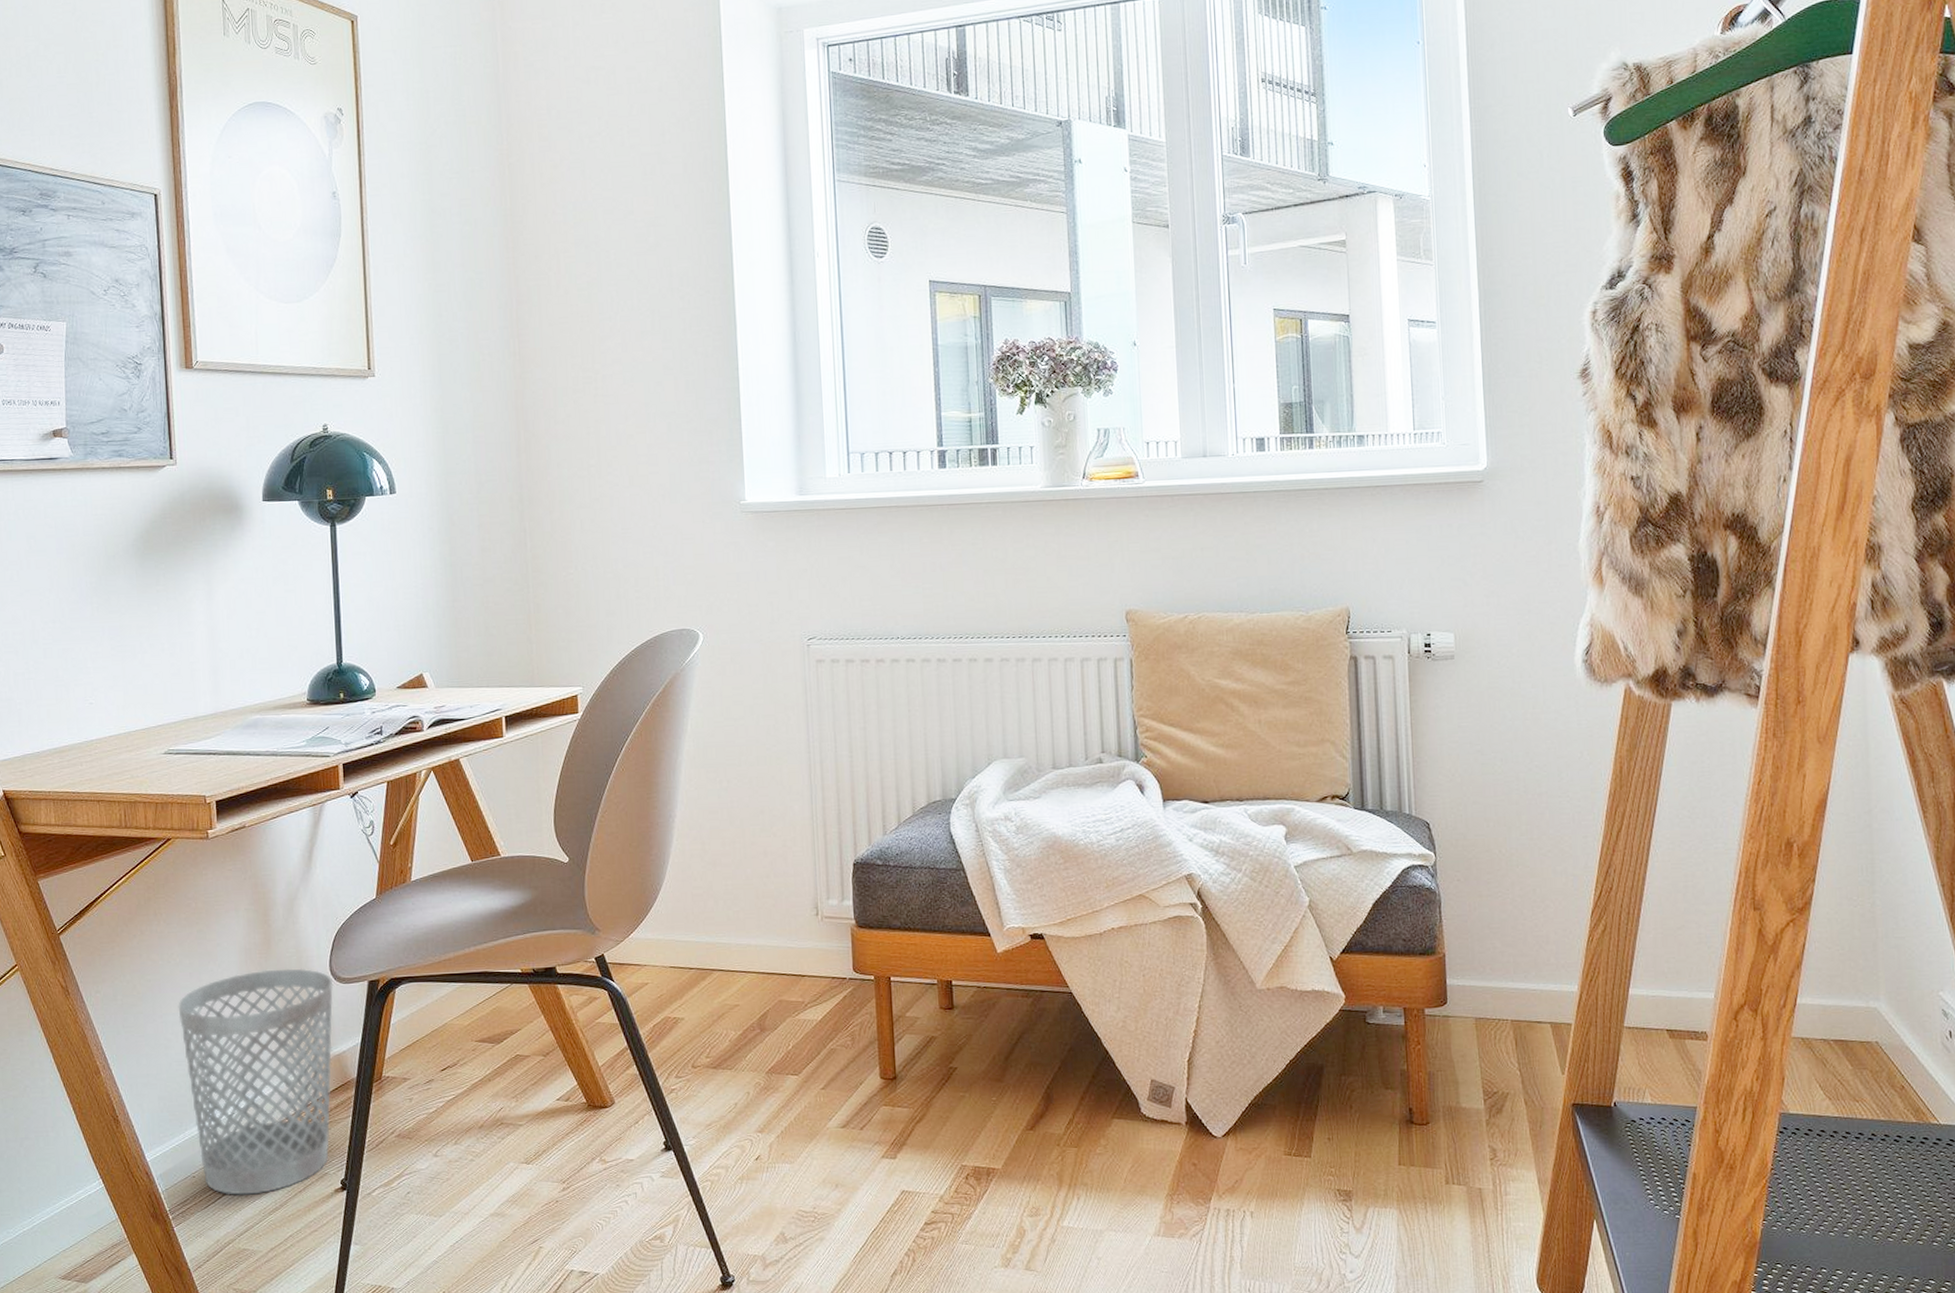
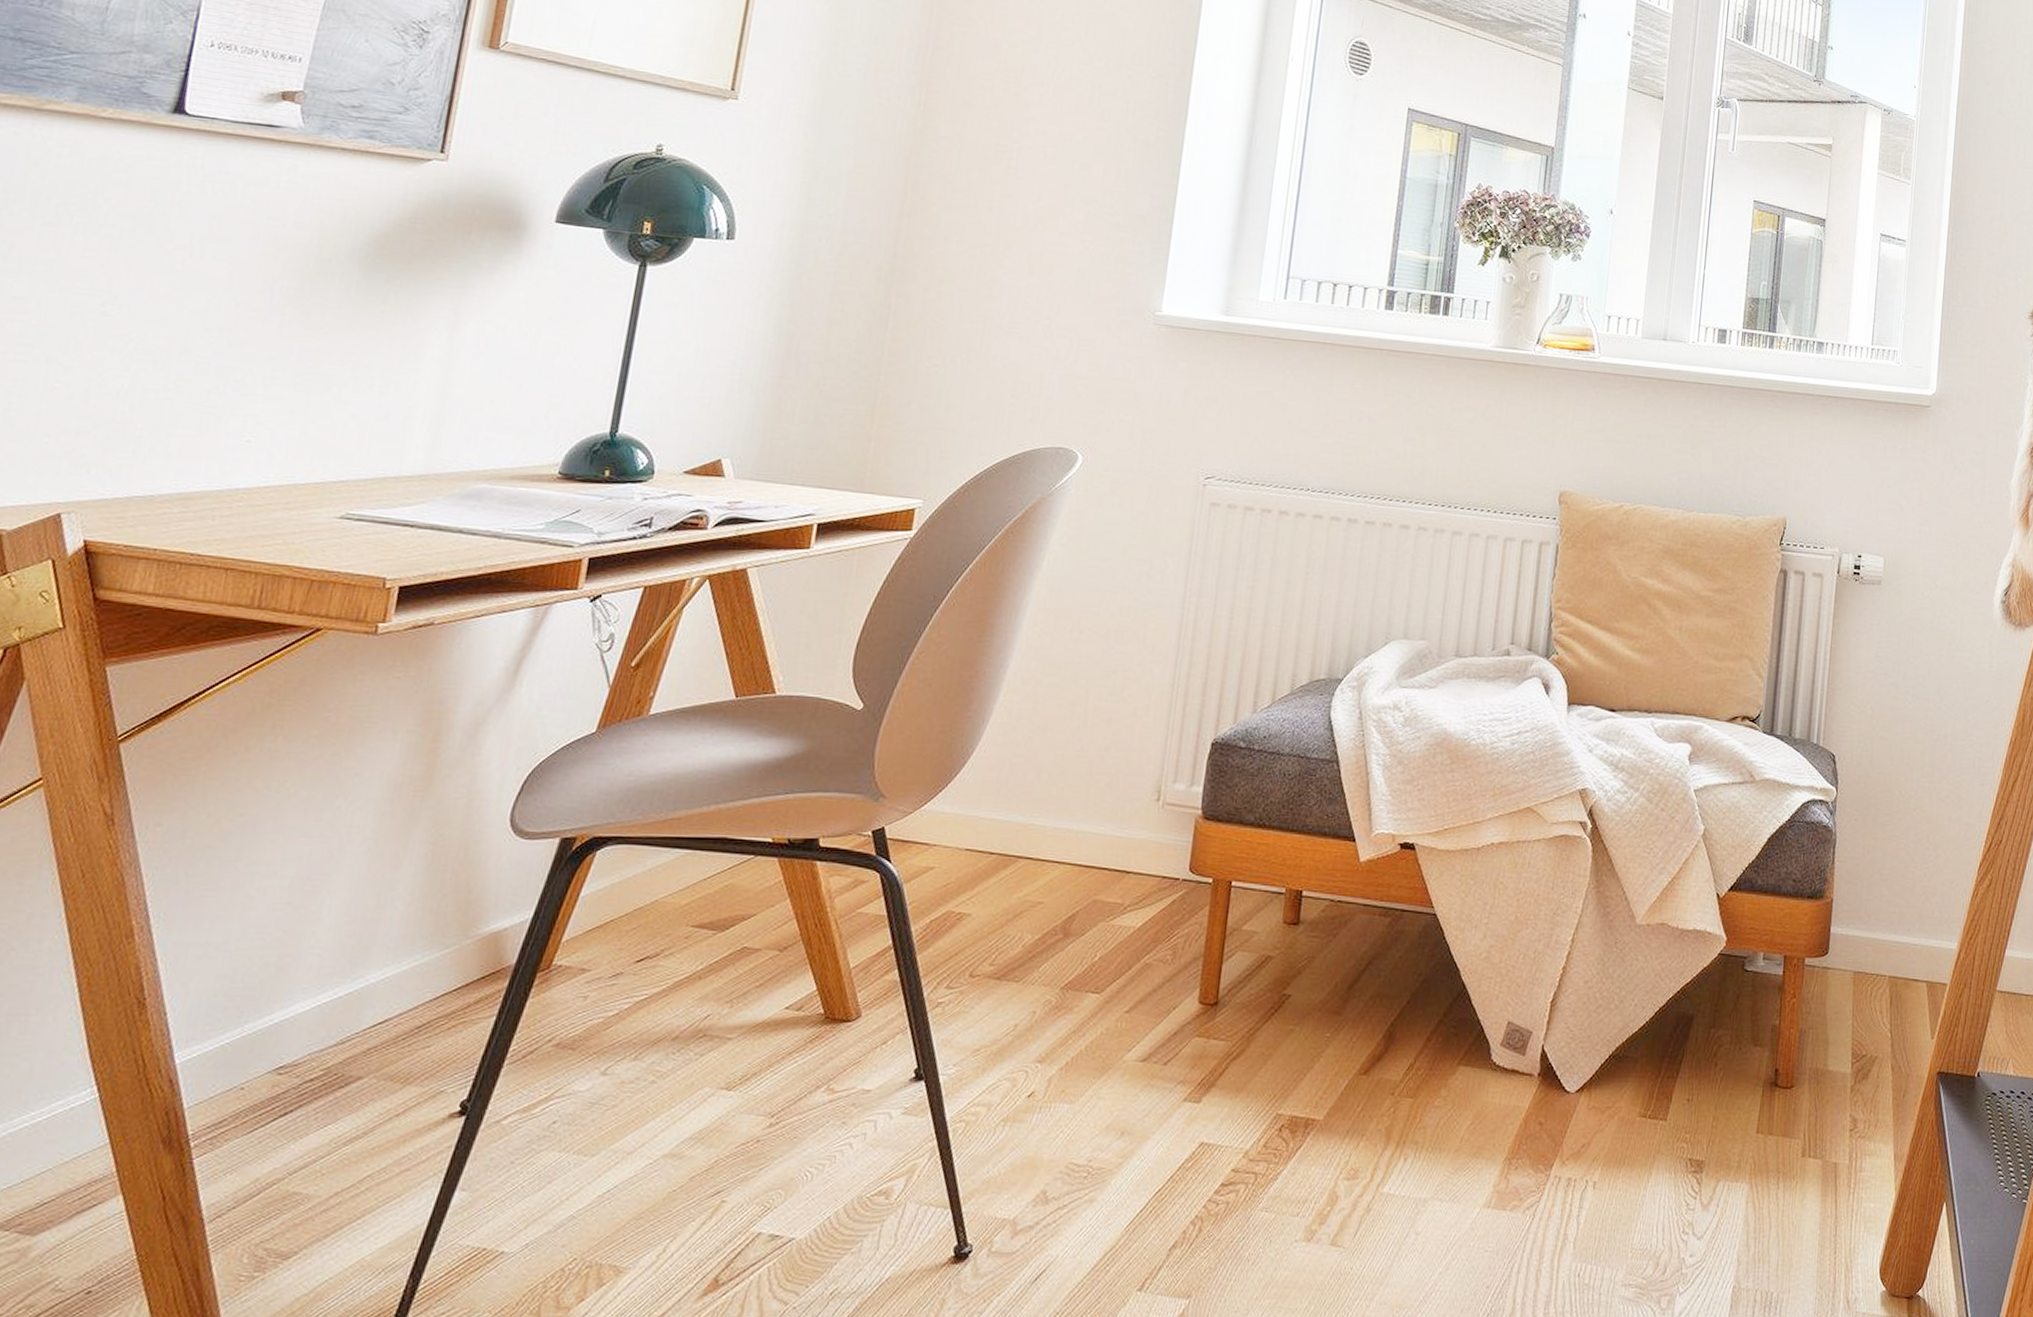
wastebasket: present [178,968,334,1195] -> none [257,812,511,1117]

